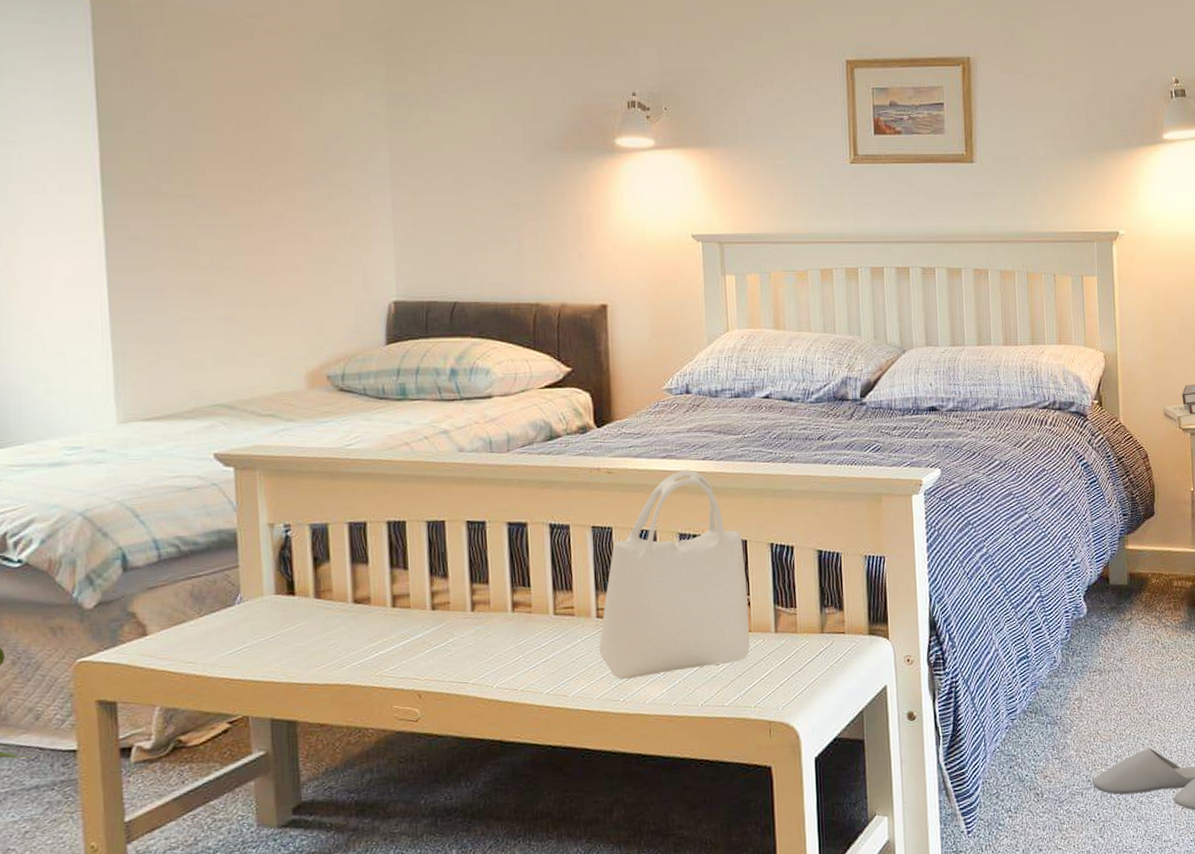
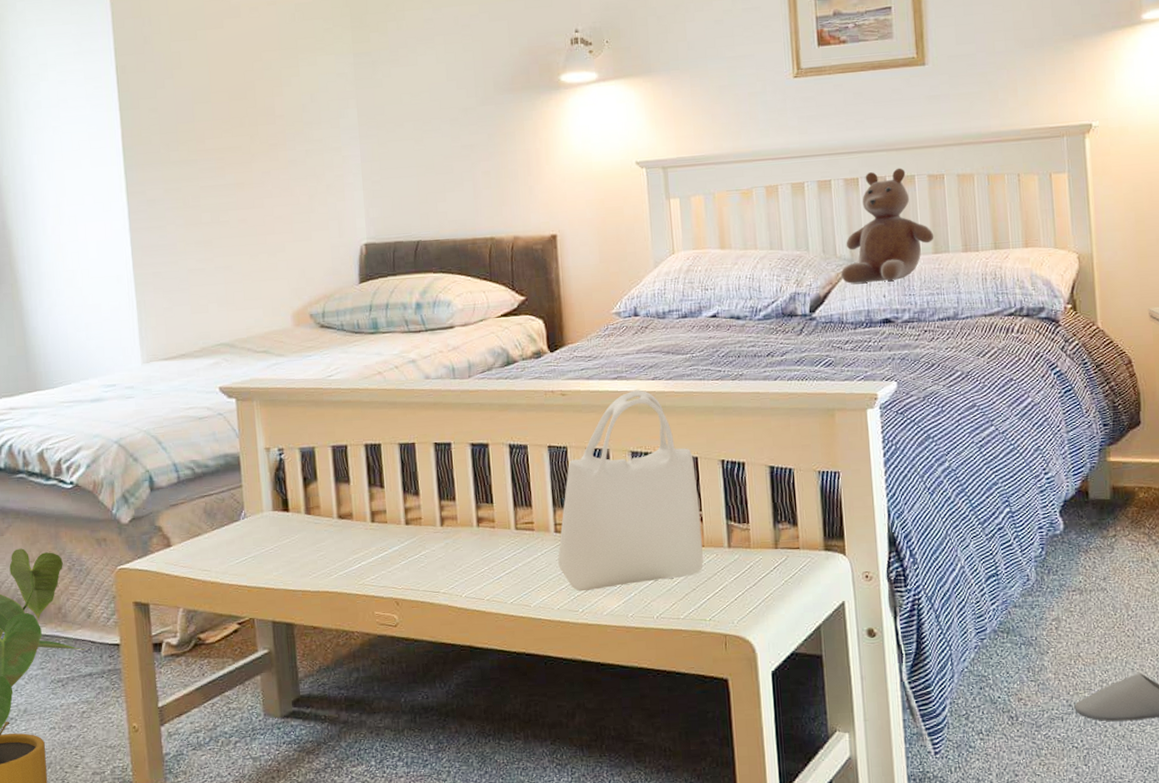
teddy bear: none [890,260,978,371] -> present [841,167,934,284]

